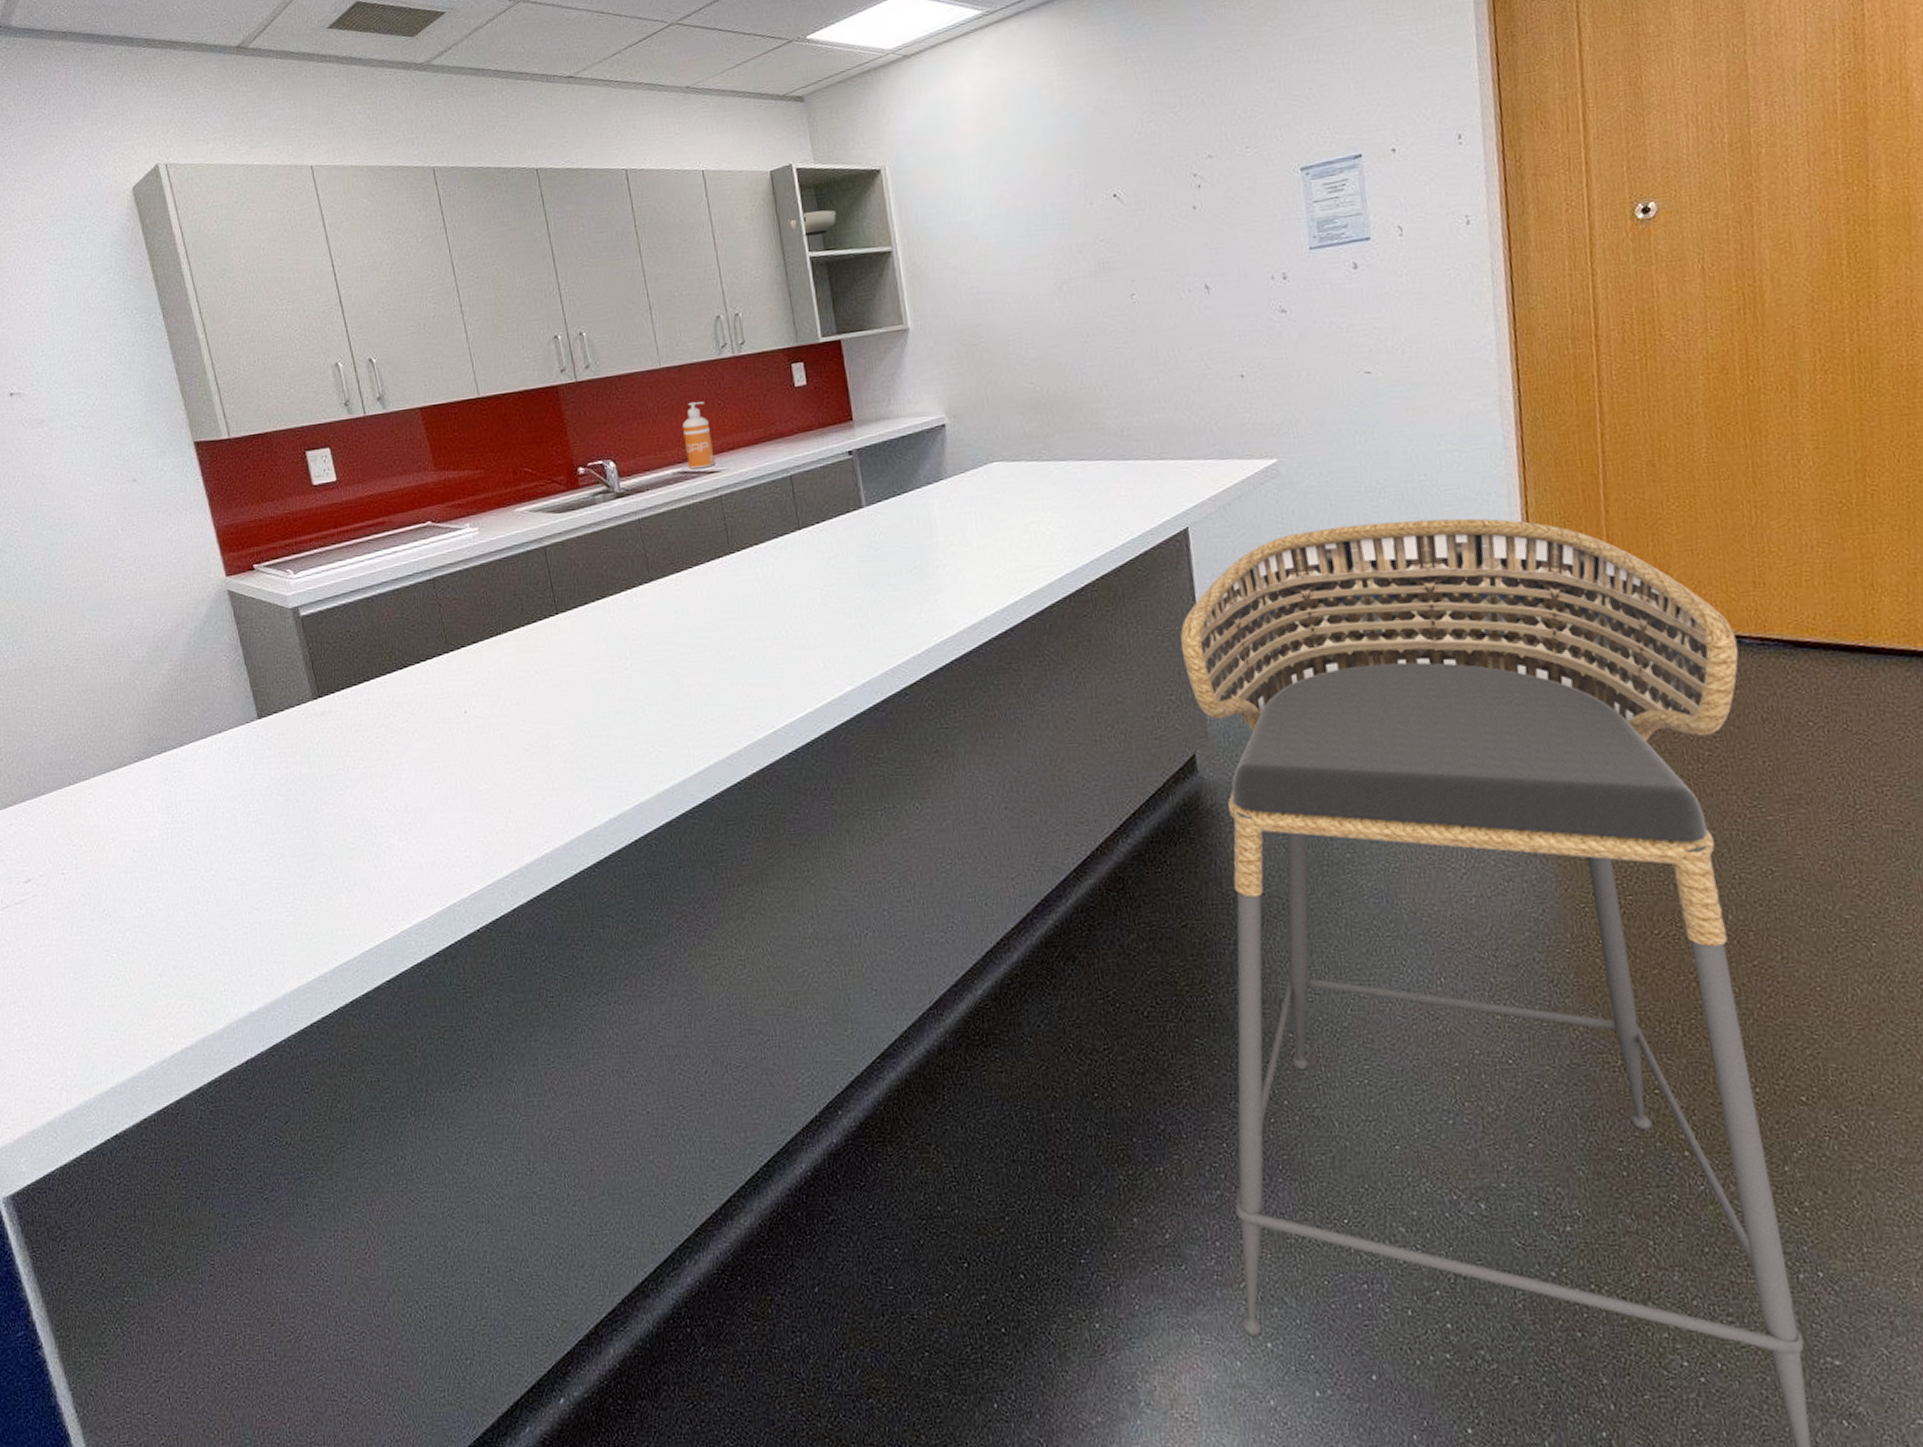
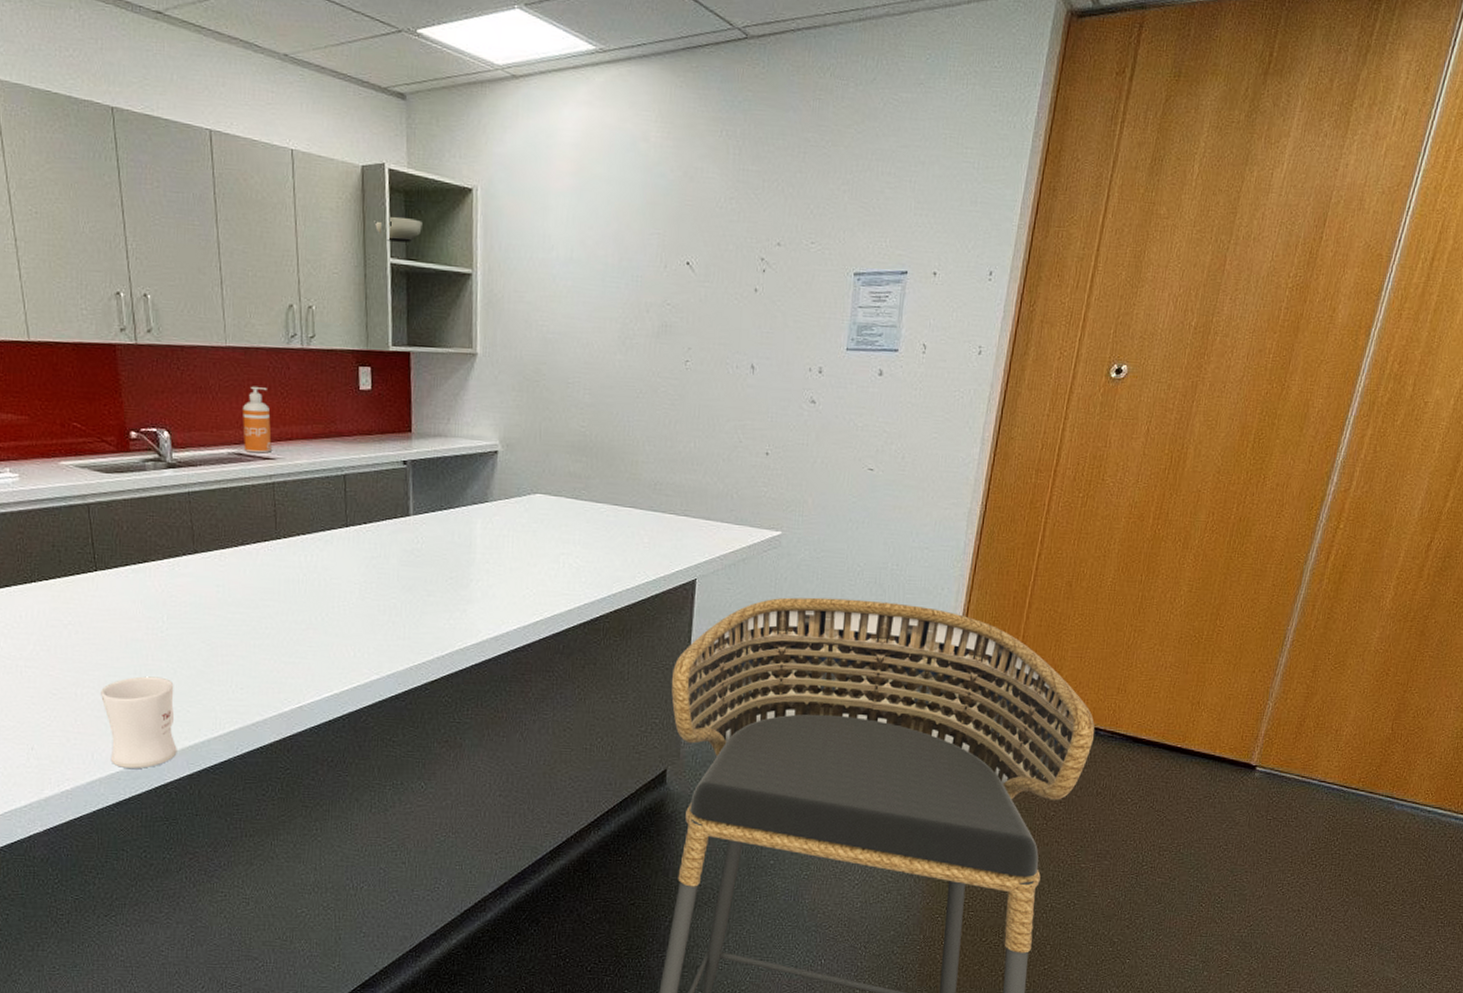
mug: none [572,717,653,823] -> present [101,676,177,769]

